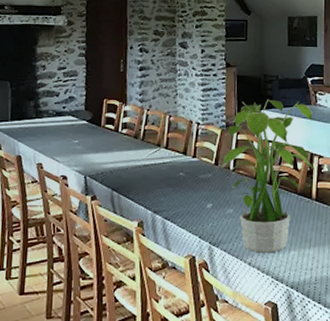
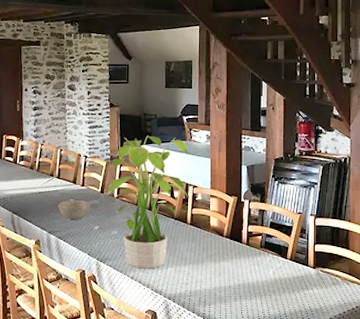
bowl: none [165,174,203,196] -> present [58,200,91,219]

